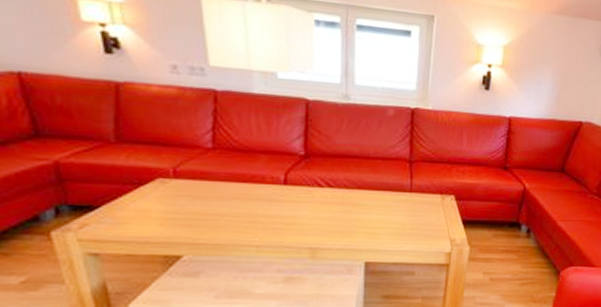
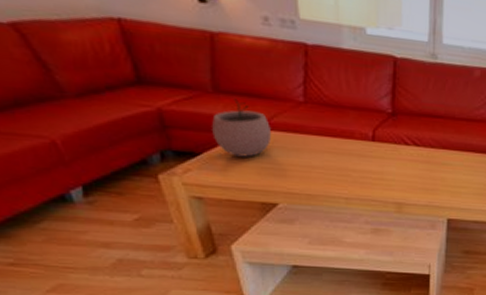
plant pot: none [113,148,178,208] -> present [212,99,272,157]

